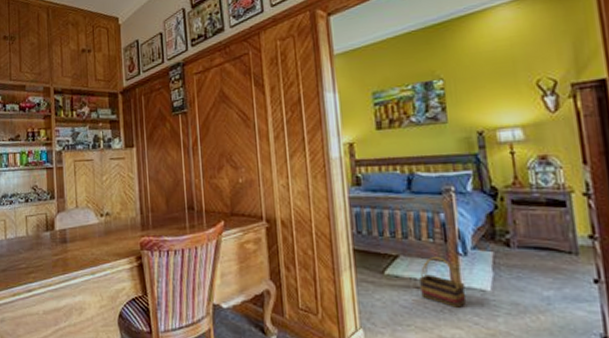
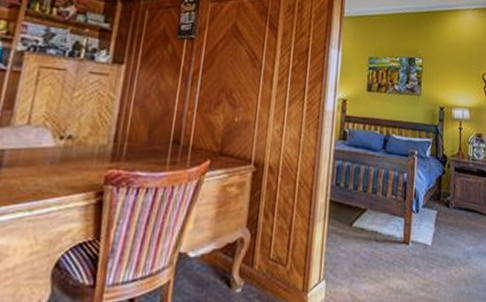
basket: present [420,256,467,308] -> none [379,211,413,260]

